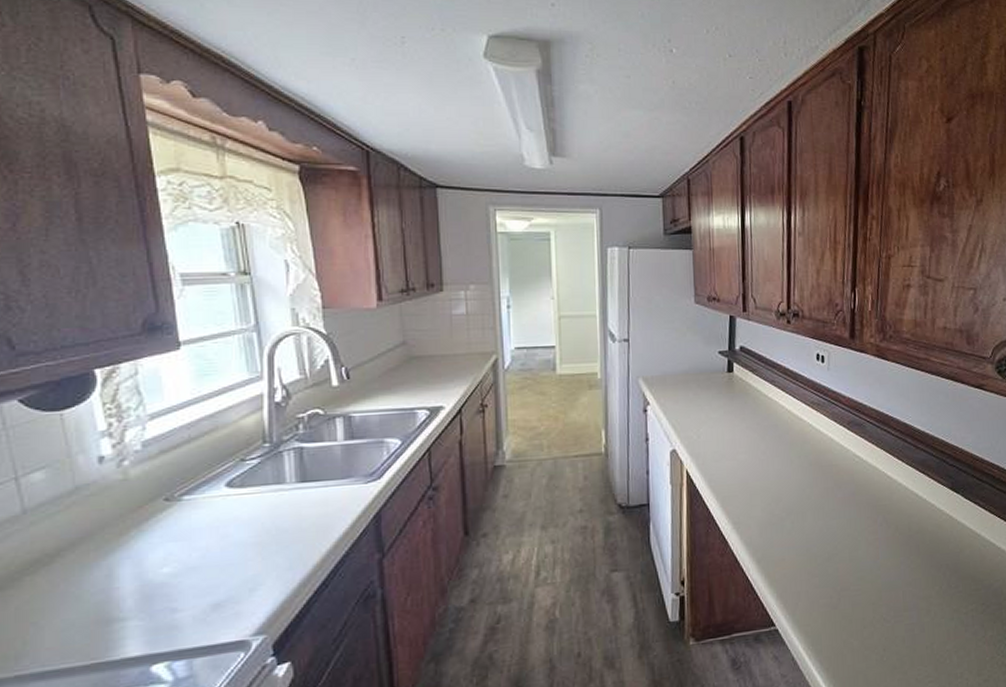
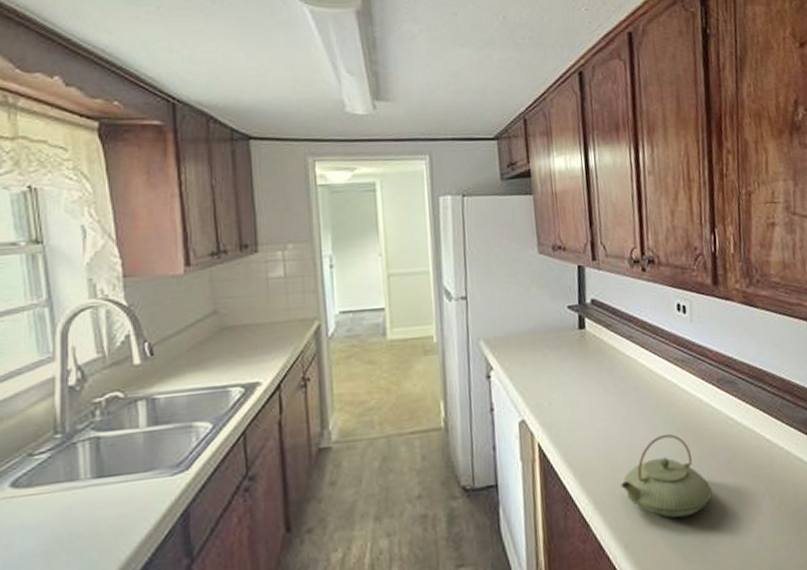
teapot: none [757,467,836,539] -> present [621,433,712,518]

